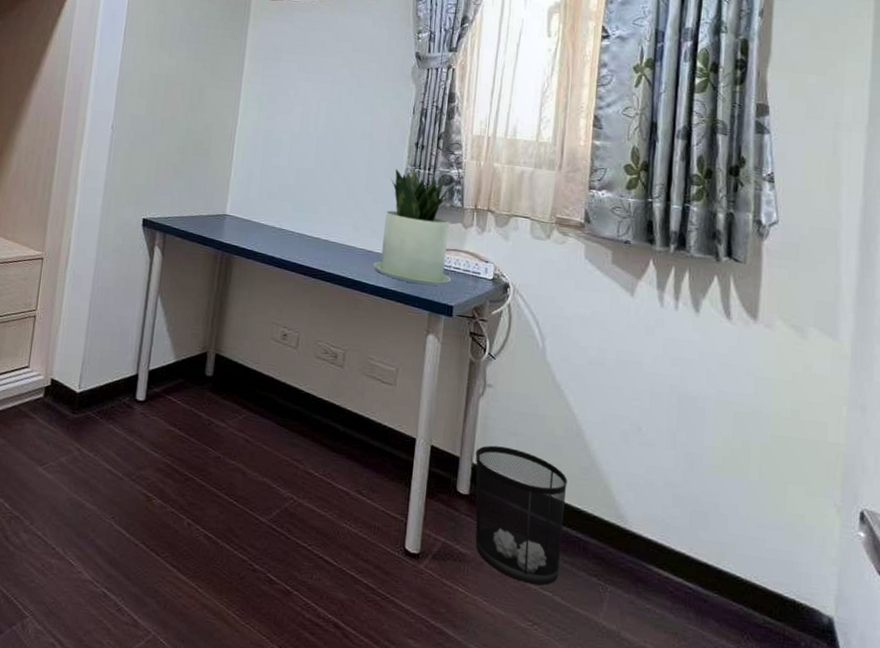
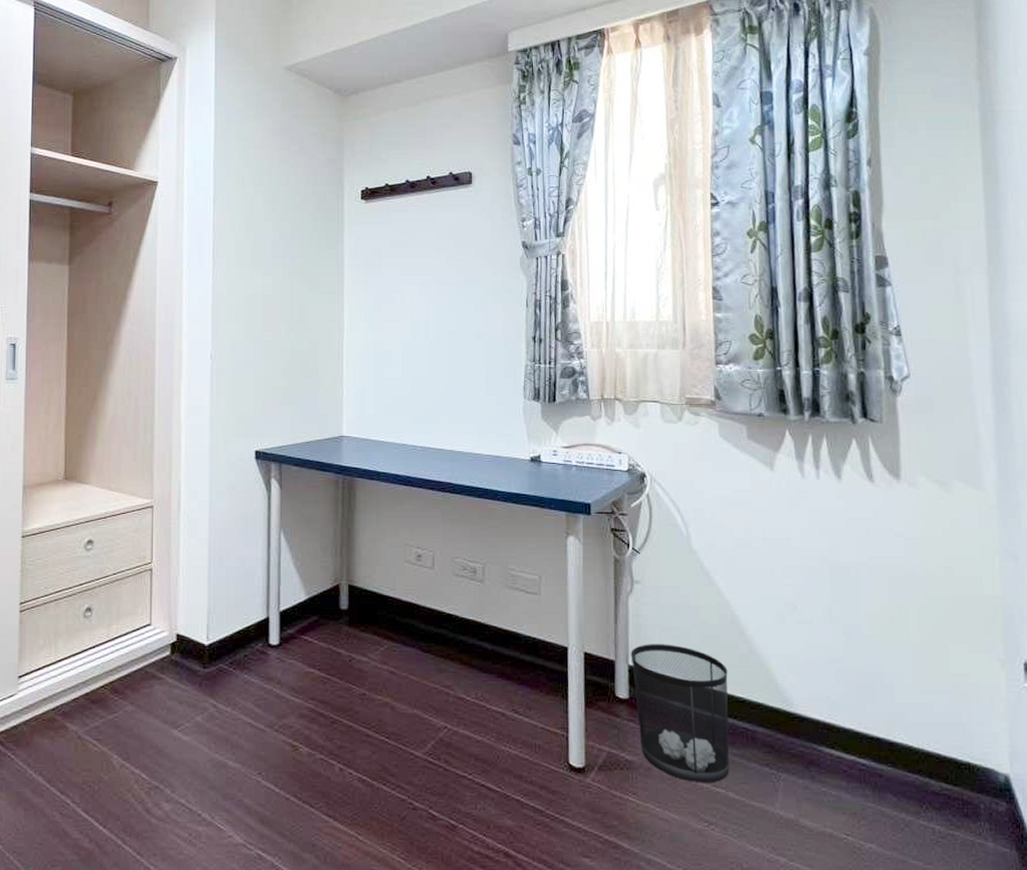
planter: present [373,169,453,286] -> none [503,366,586,485]

